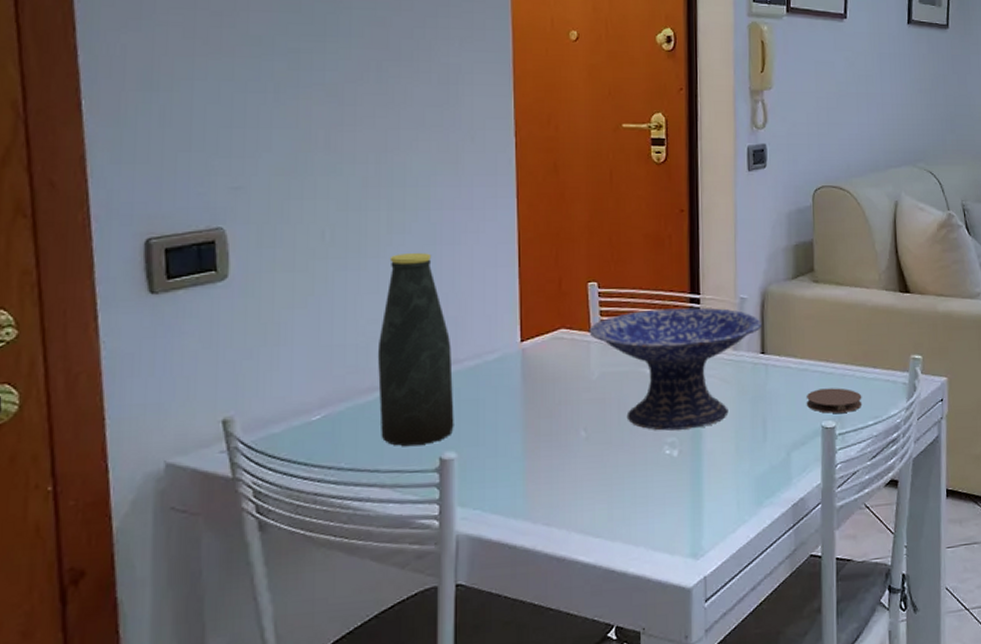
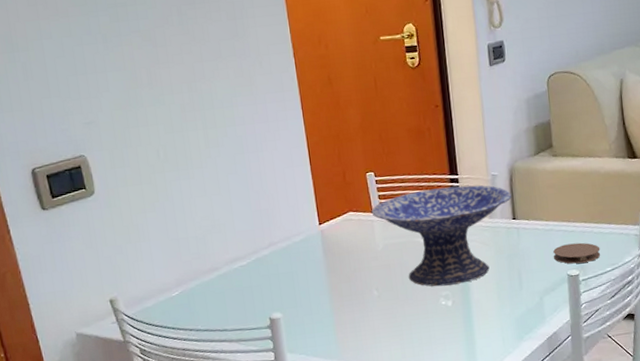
bottle: present [377,253,454,446] -> none [210,161,277,311]

